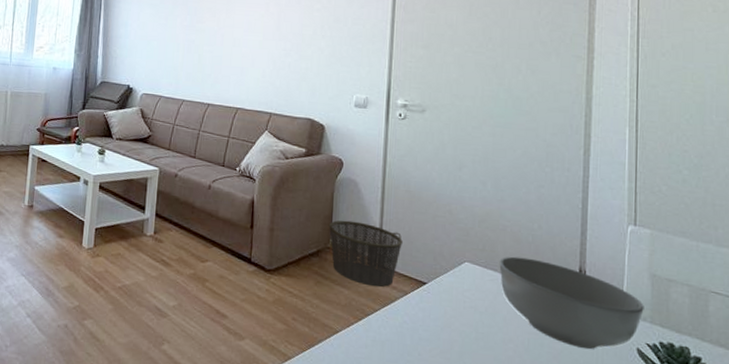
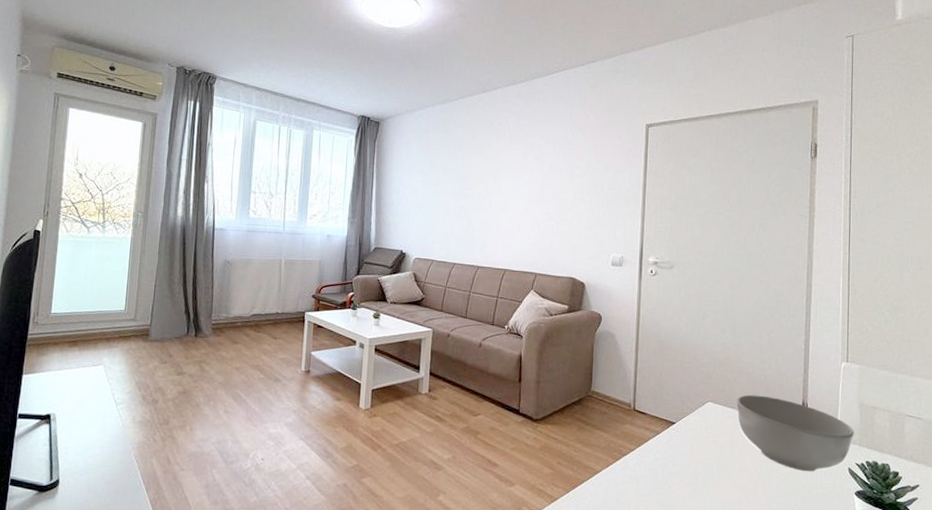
basket: present [328,220,403,287] -> none [589,370,654,429]

